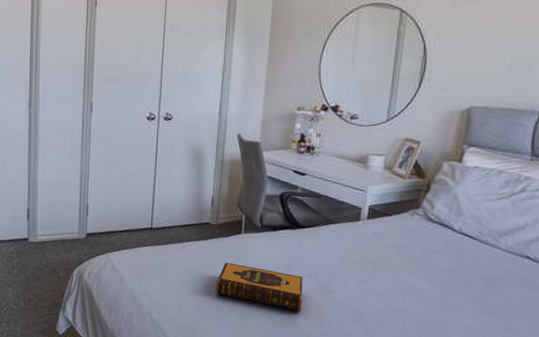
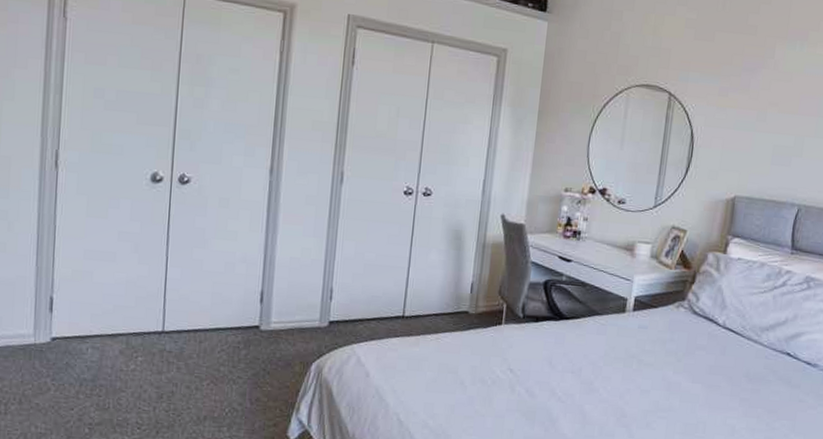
hardback book: present [216,262,303,311] -> none [472,356,566,412]

